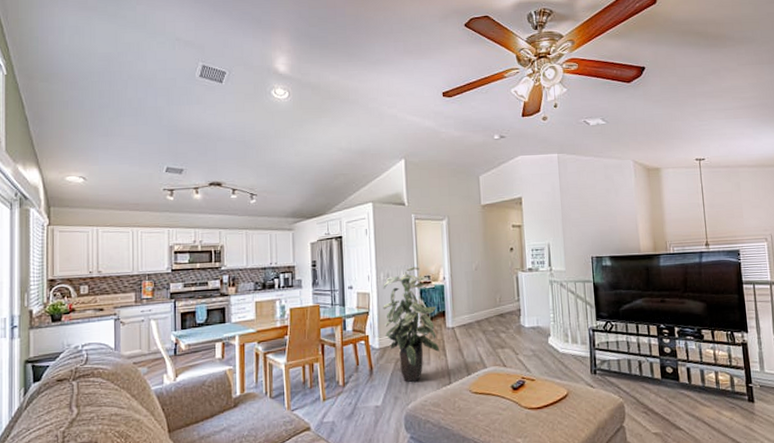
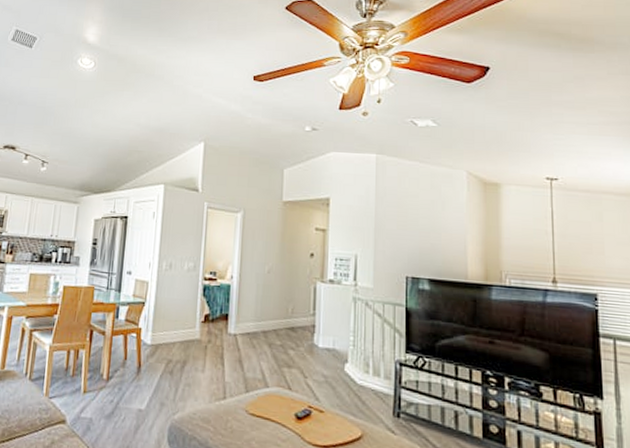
indoor plant: present [383,267,439,383] -> none [159,259,220,391]

